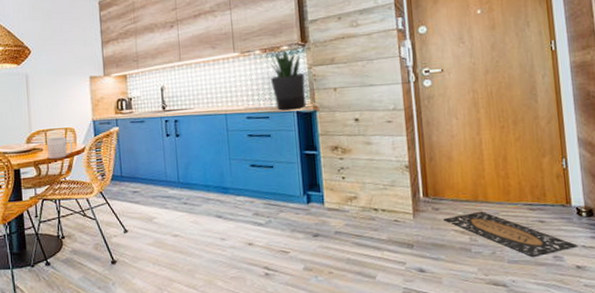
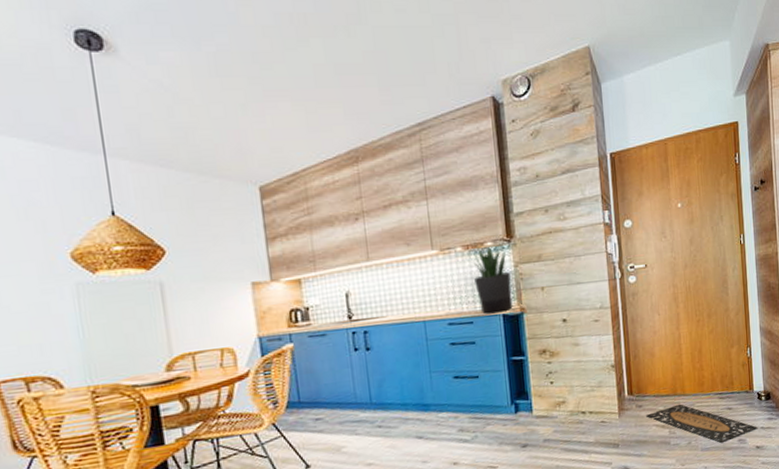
mug: present [47,136,73,160] -> none [195,359,233,389]

